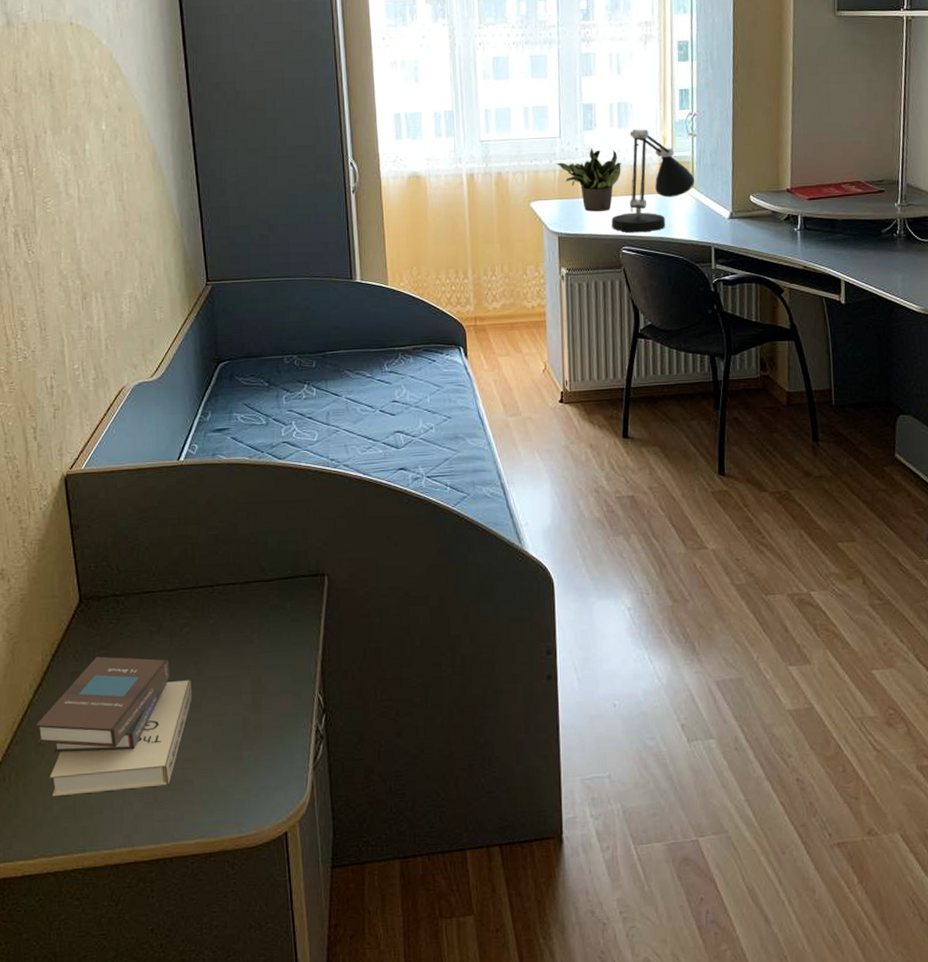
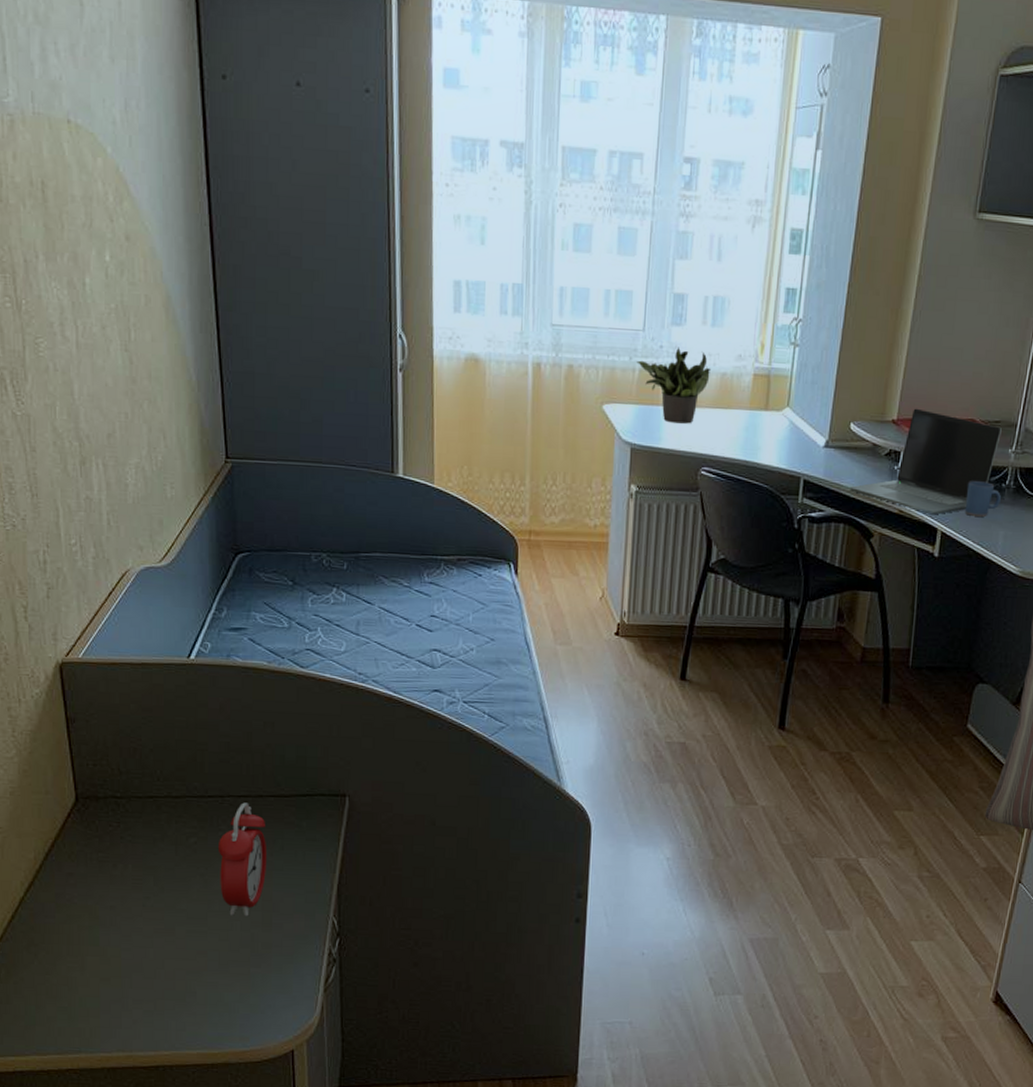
books: present [35,656,193,797] -> none [27,859,198,997]
alarm clock: none [209,590,255,701] -> present [217,802,268,917]
desk lamp: present [611,128,695,232] -> none [692,330,792,453]
laptop: none [757,177,886,267] -> present [850,408,1002,515]
mug: none [862,233,894,265] -> present [964,481,1001,517]

